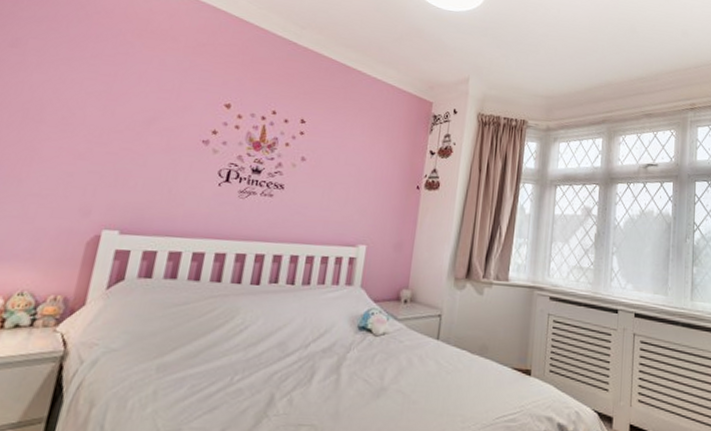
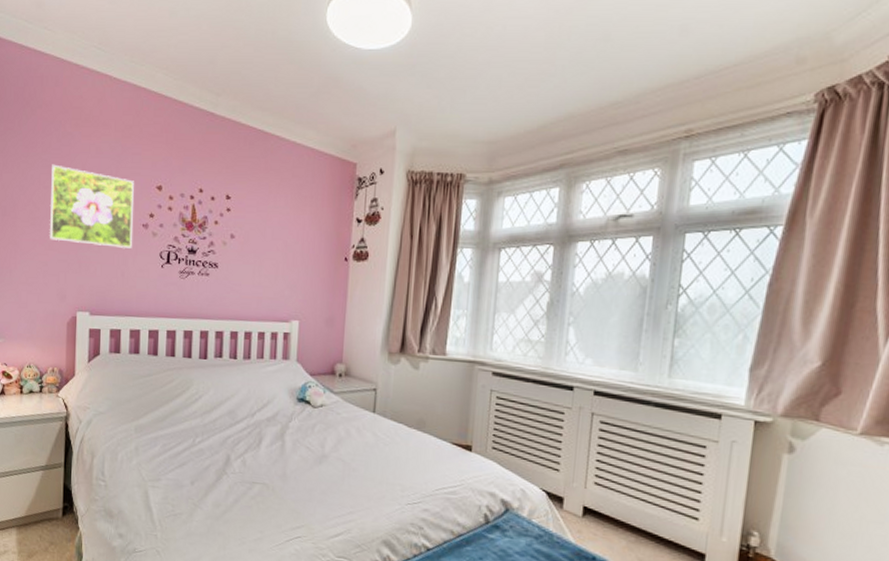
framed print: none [82,70,199,164] -> present [49,164,134,248]

